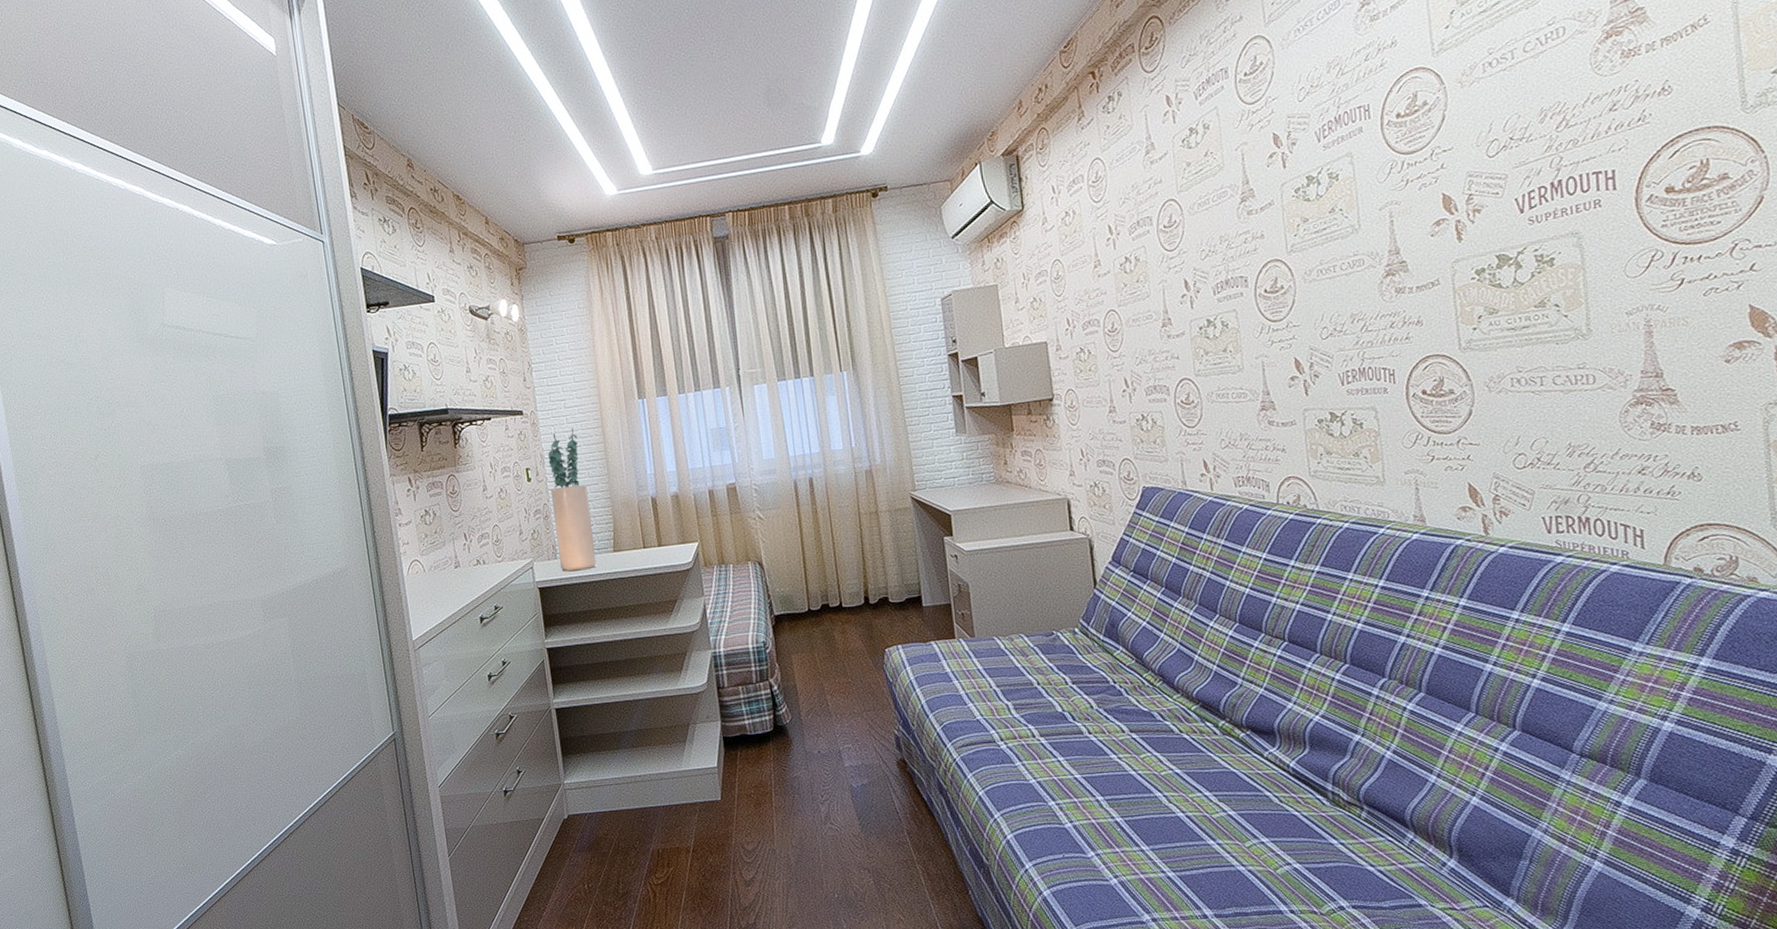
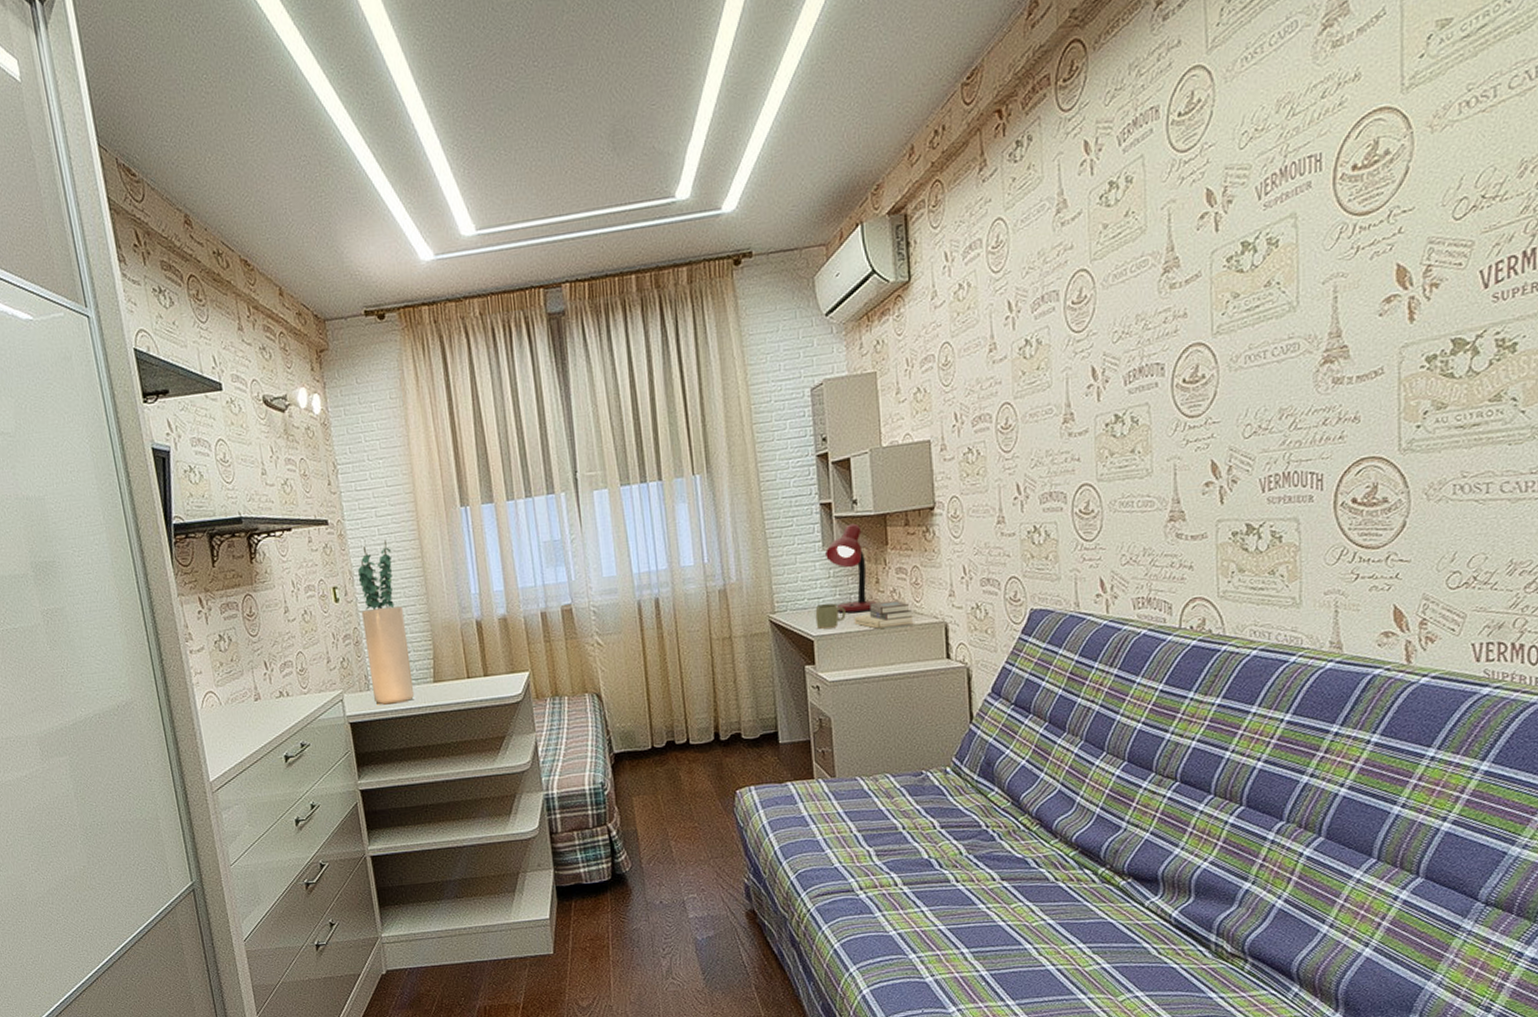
mug: none [951,482,979,505] -> present [815,603,846,630]
desk lamp: none [959,412,1006,491] -> present [825,523,877,614]
books: none [986,479,1039,504] -> present [853,599,914,629]

